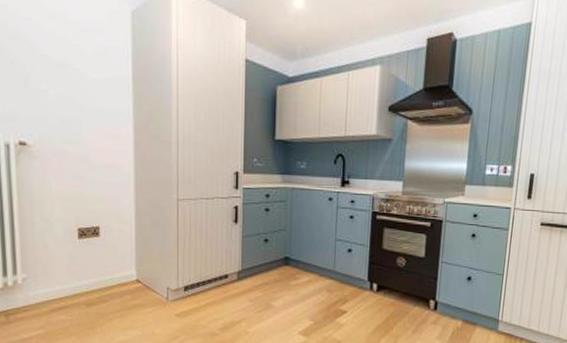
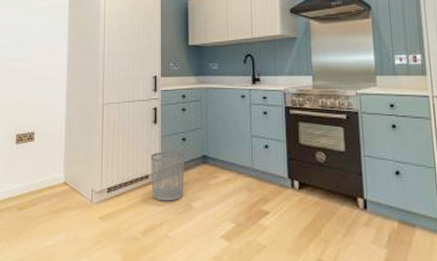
waste bin: none [231,251,266,300] -> present [151,151,185,201]

